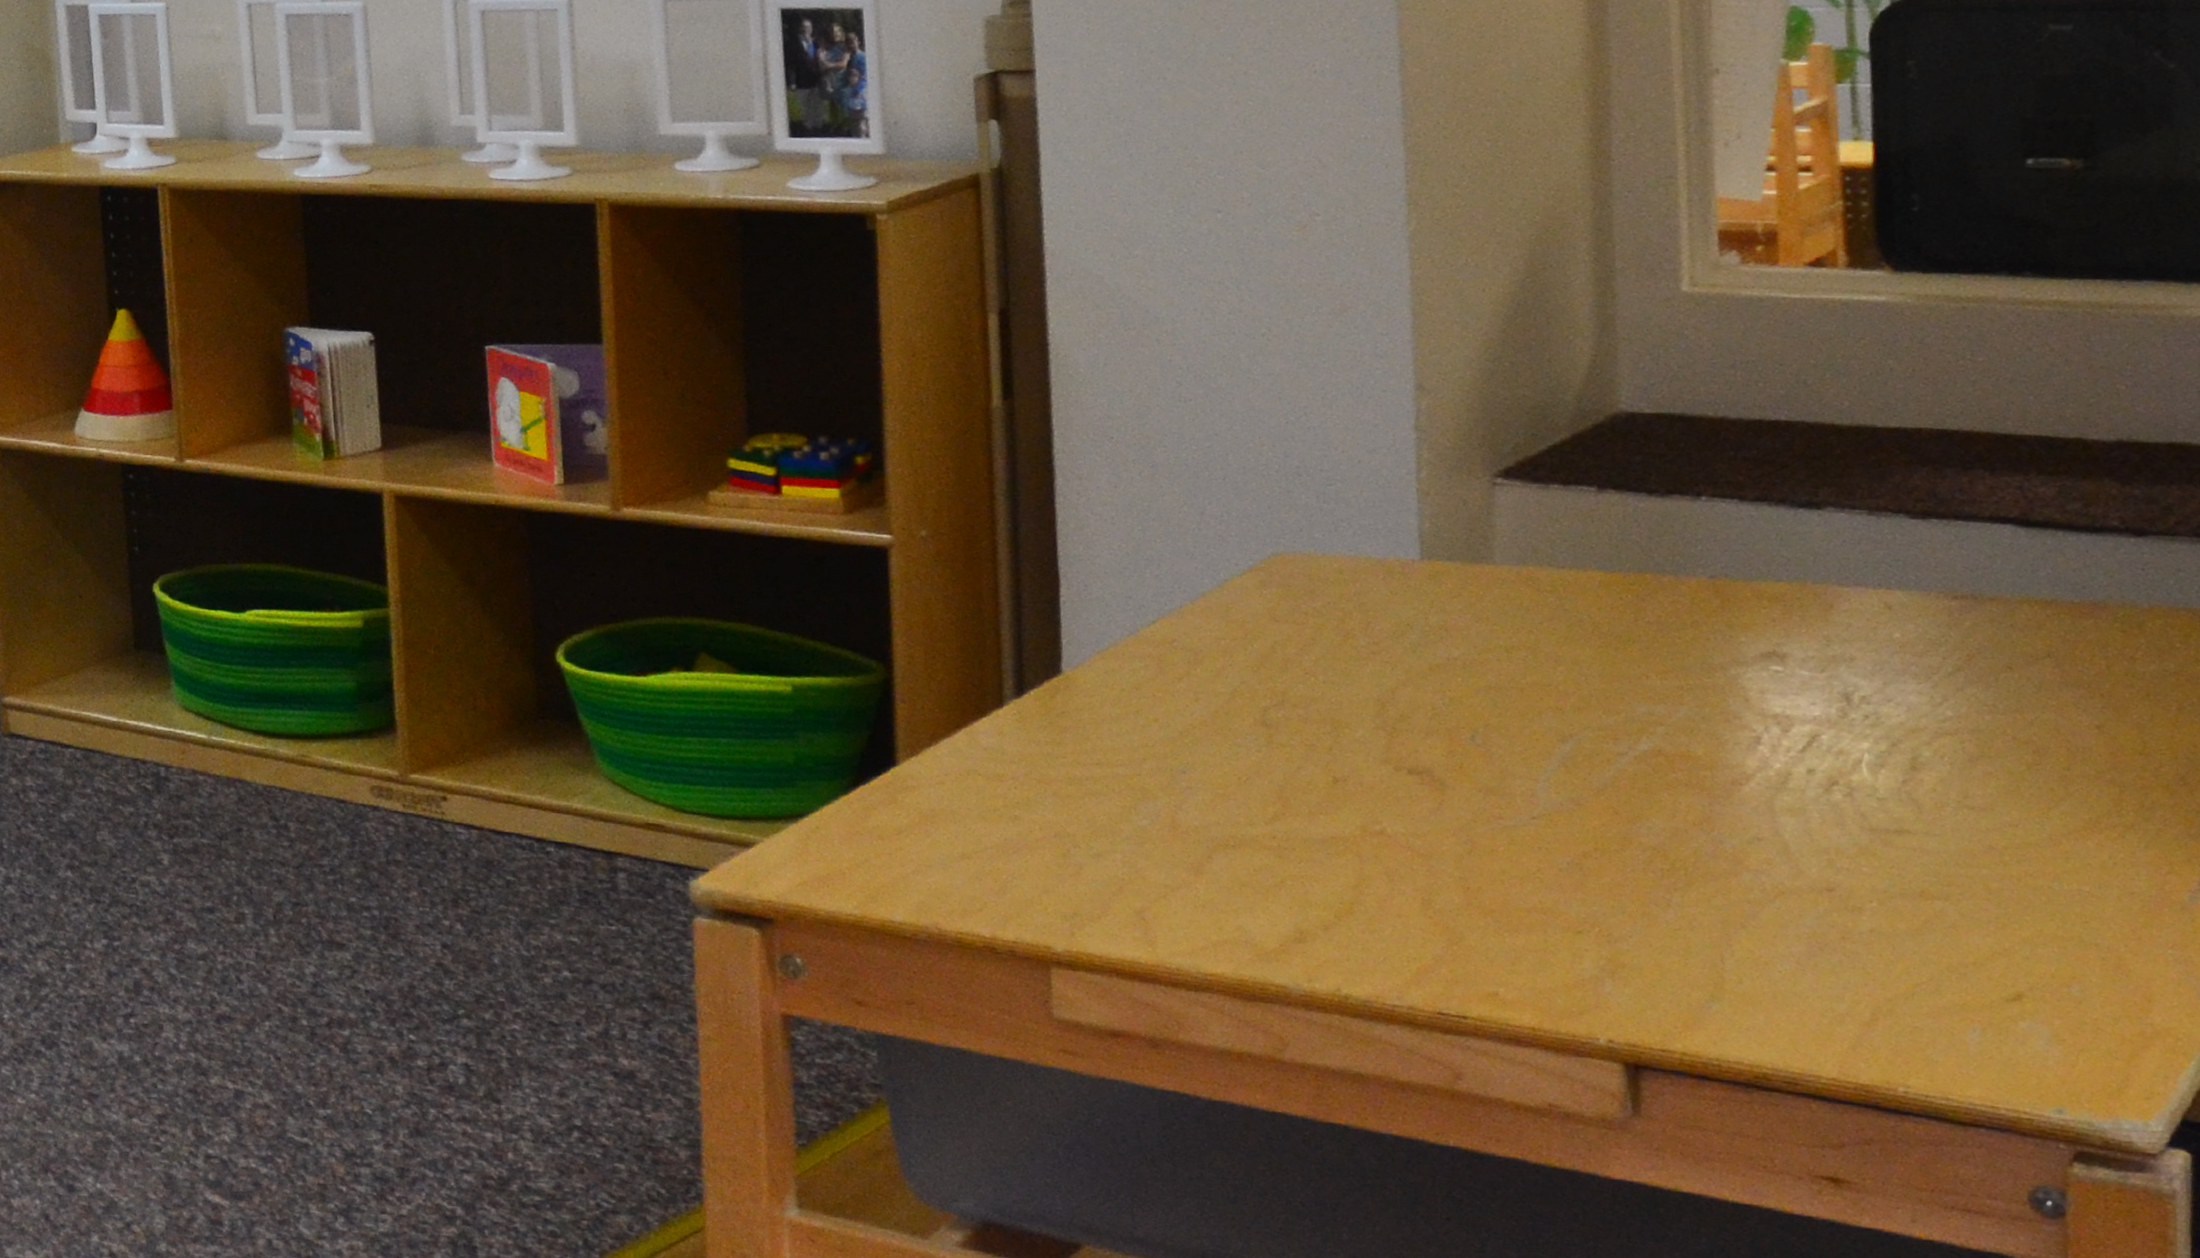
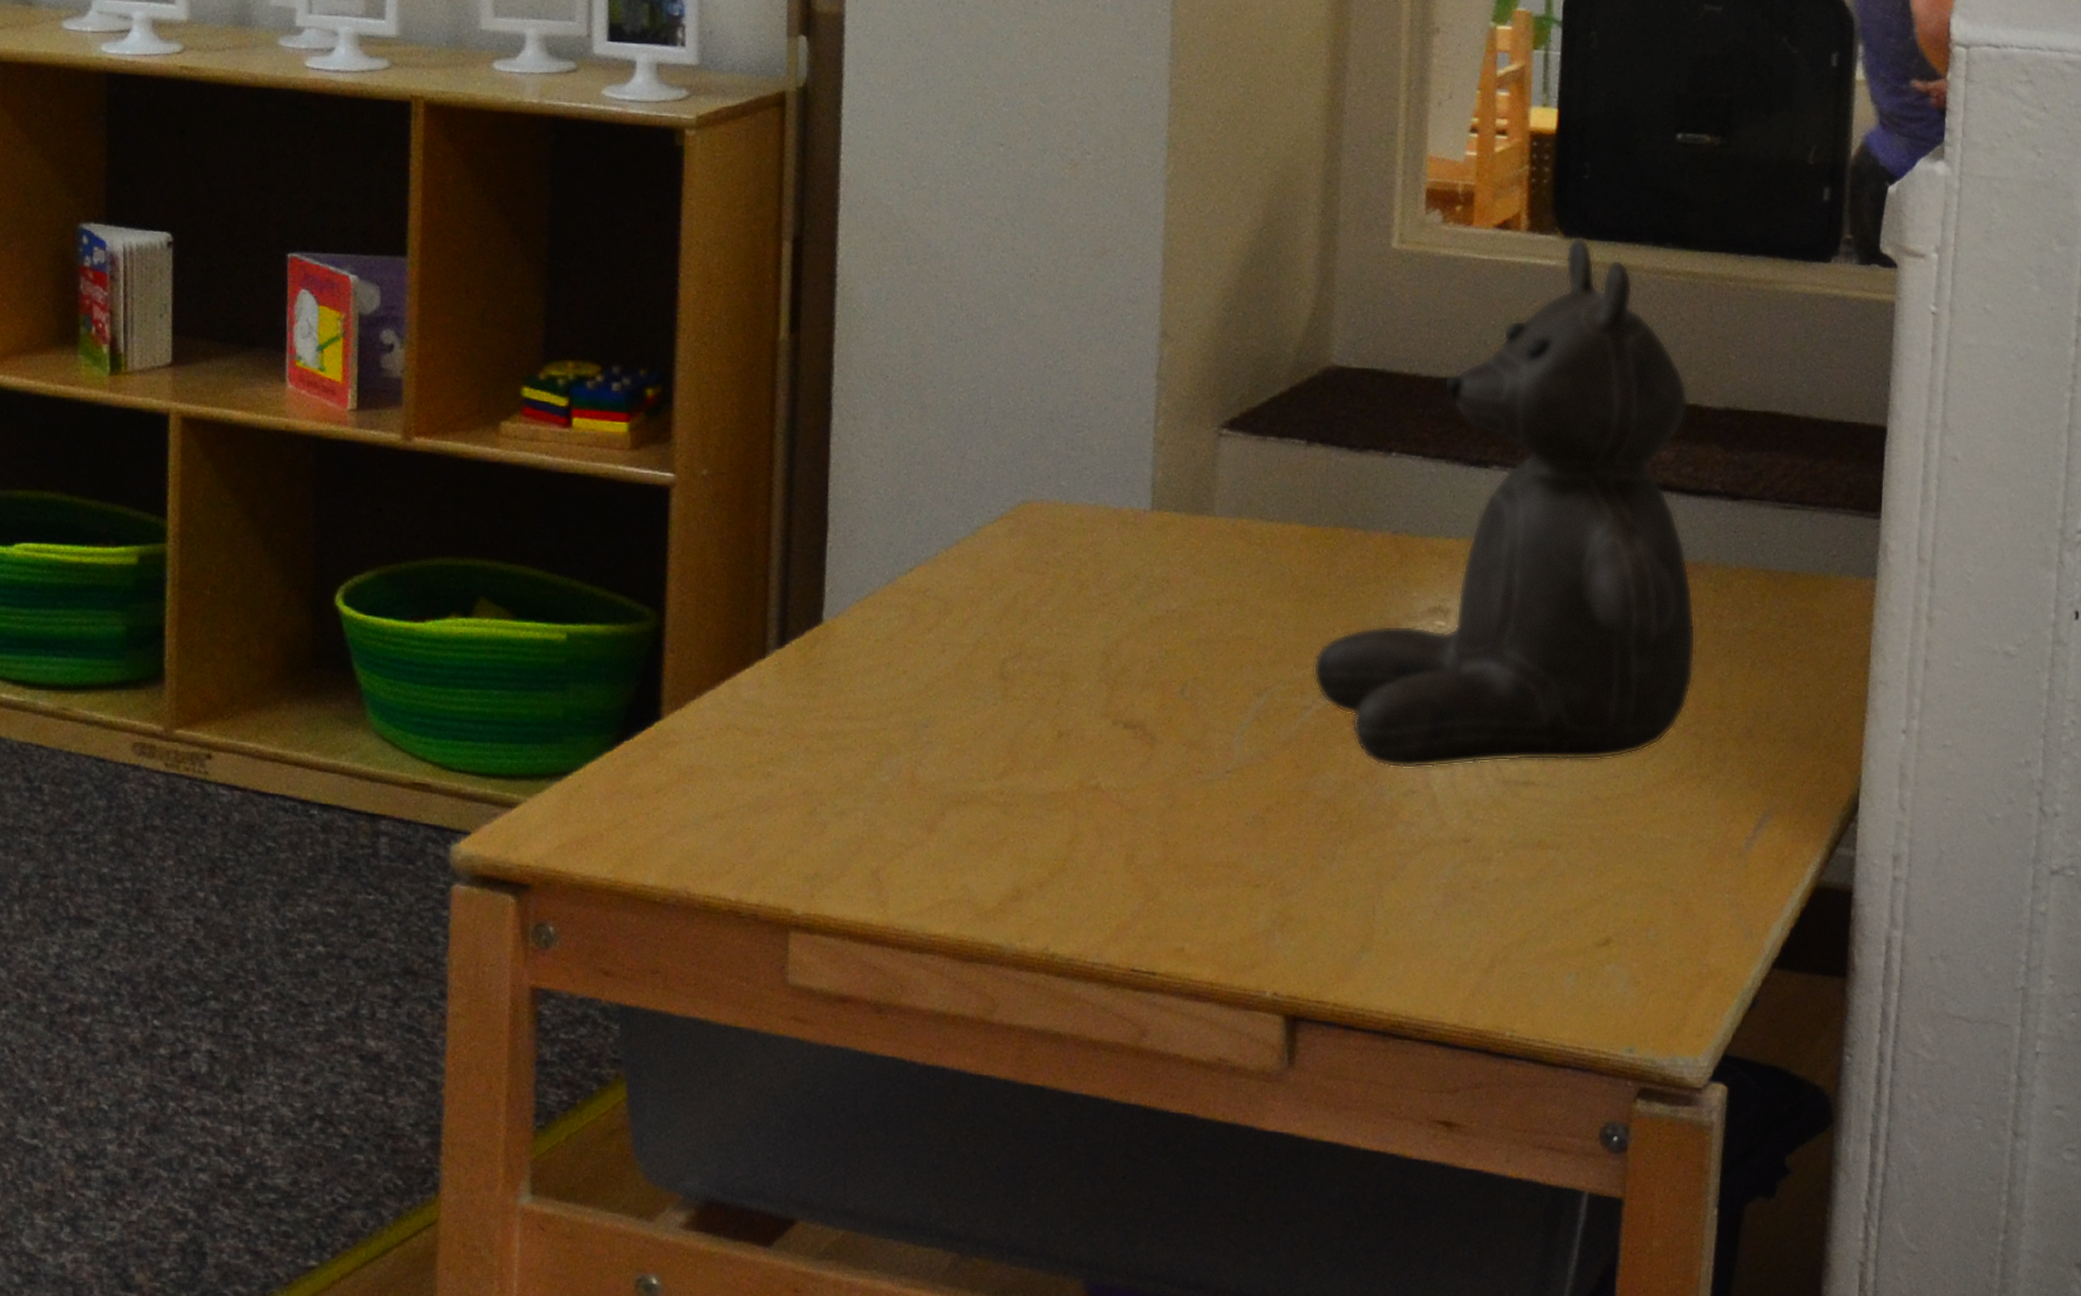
teddy bear: none [1625,270,2104,816] -> present [1313,236,1696,769]

